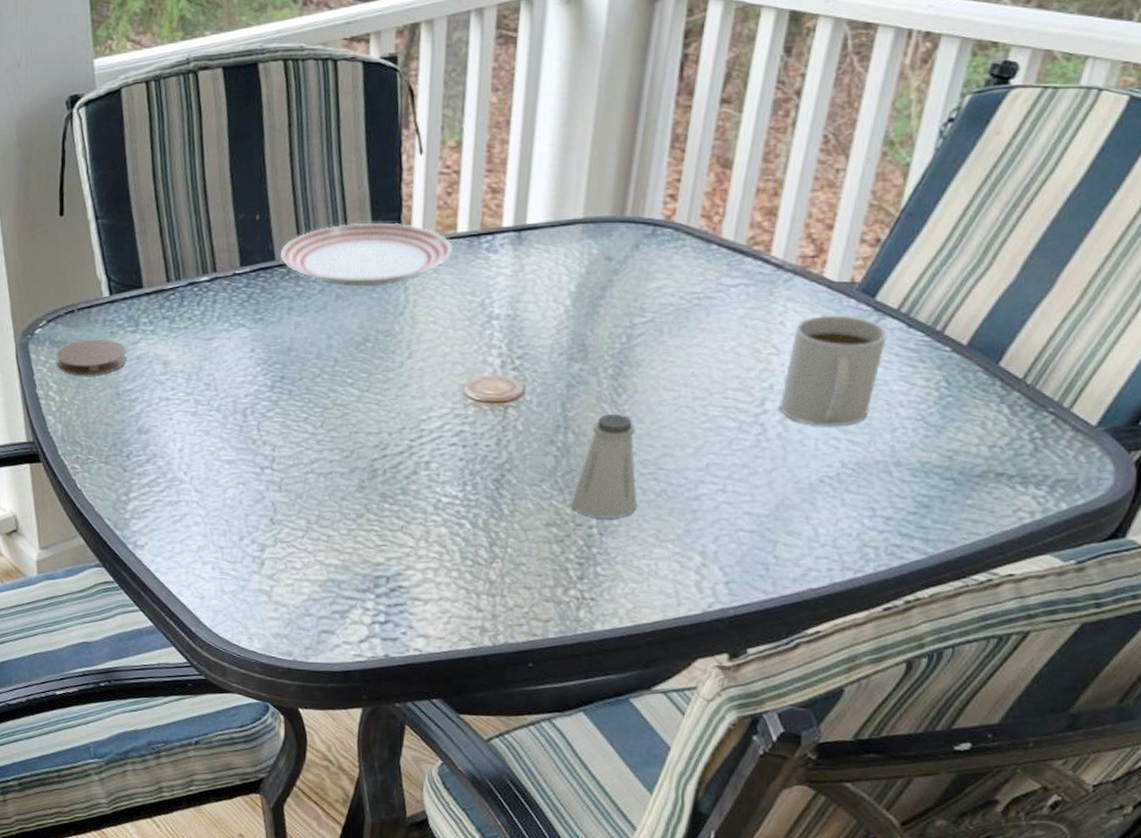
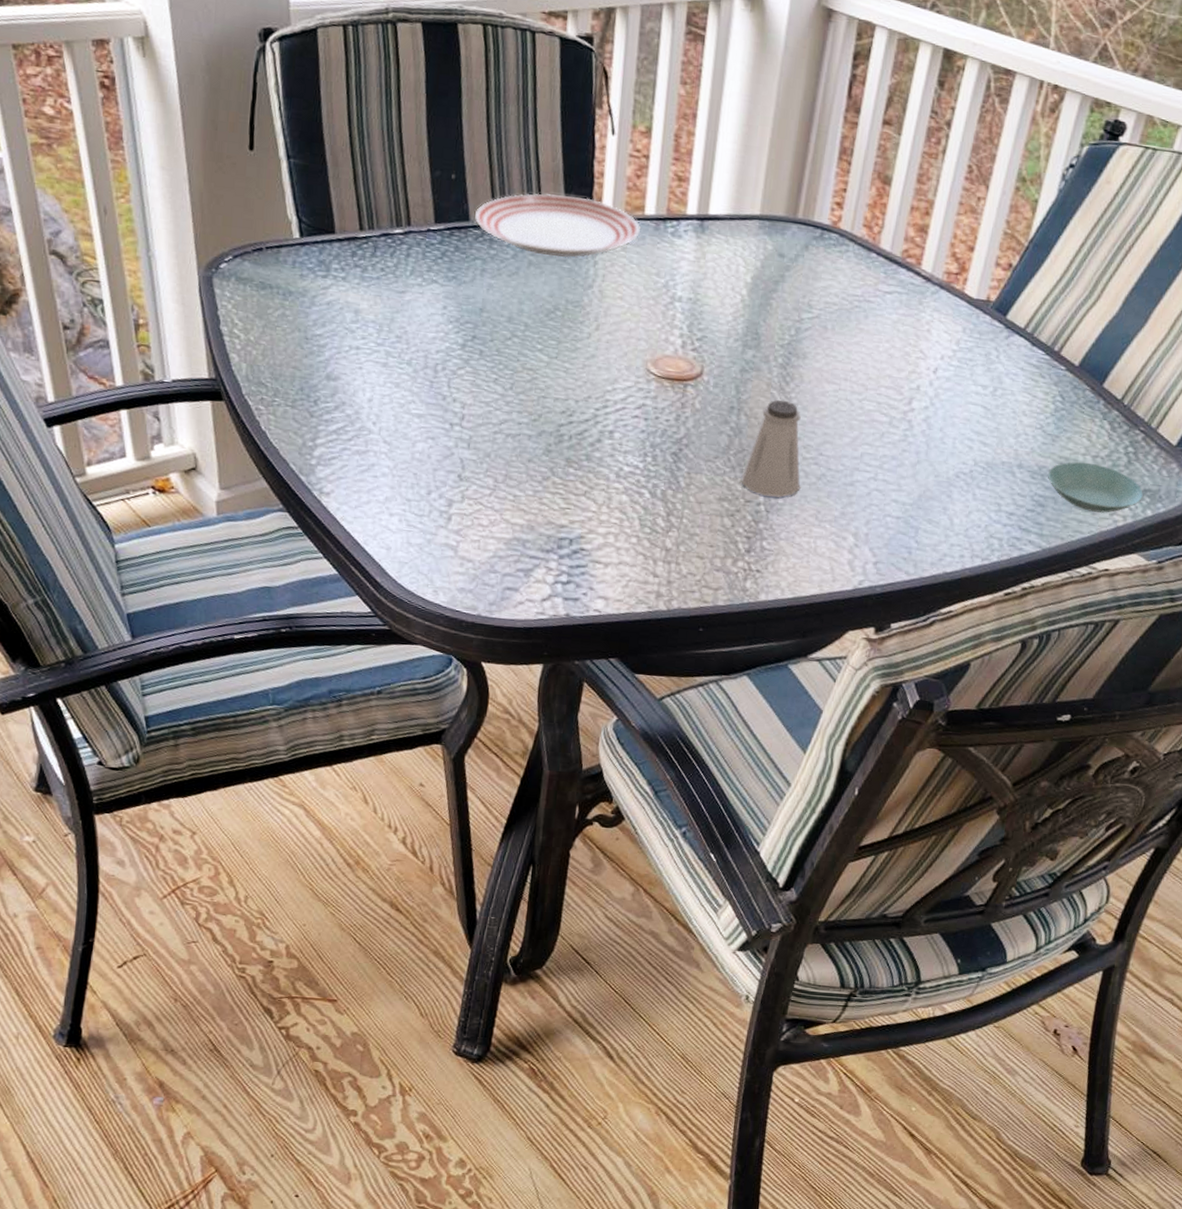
coaster: present [56,339,127,376] -> none [242,279,317,317]
mug: present [779,315,887,427] -> none [924,328,1015,429]
saucer: none [933,454,1055,510] -> present [1048,462,1143,513]

